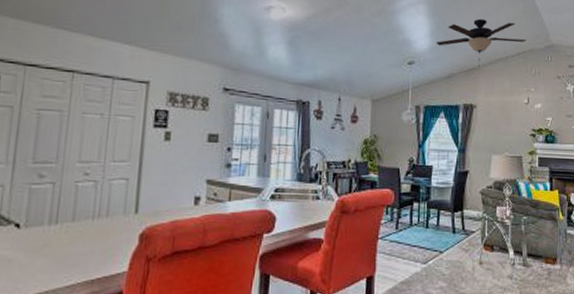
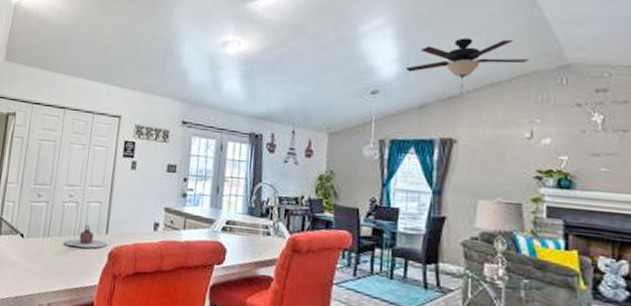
teapot: none [80,204,138,232] -> present [64,224,108,249]

